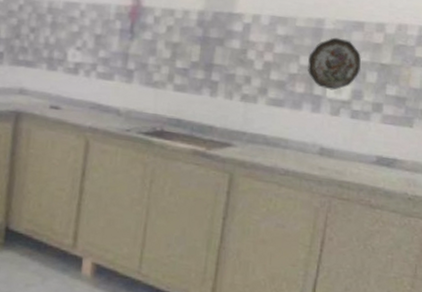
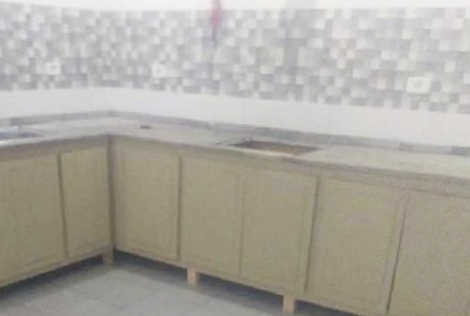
decorative plate: present [308,37,361,91] -> none [389,27,440,84]

